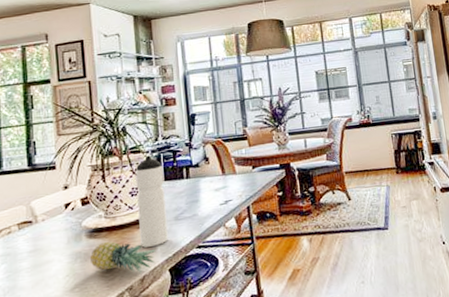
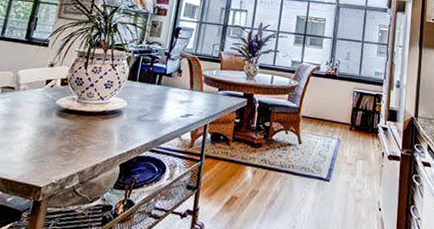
fruit: present [90,241,157,273] -> none [53,124,115,161]
water bottle: present [135,156,168,248] -> none [101,56,140,140]

